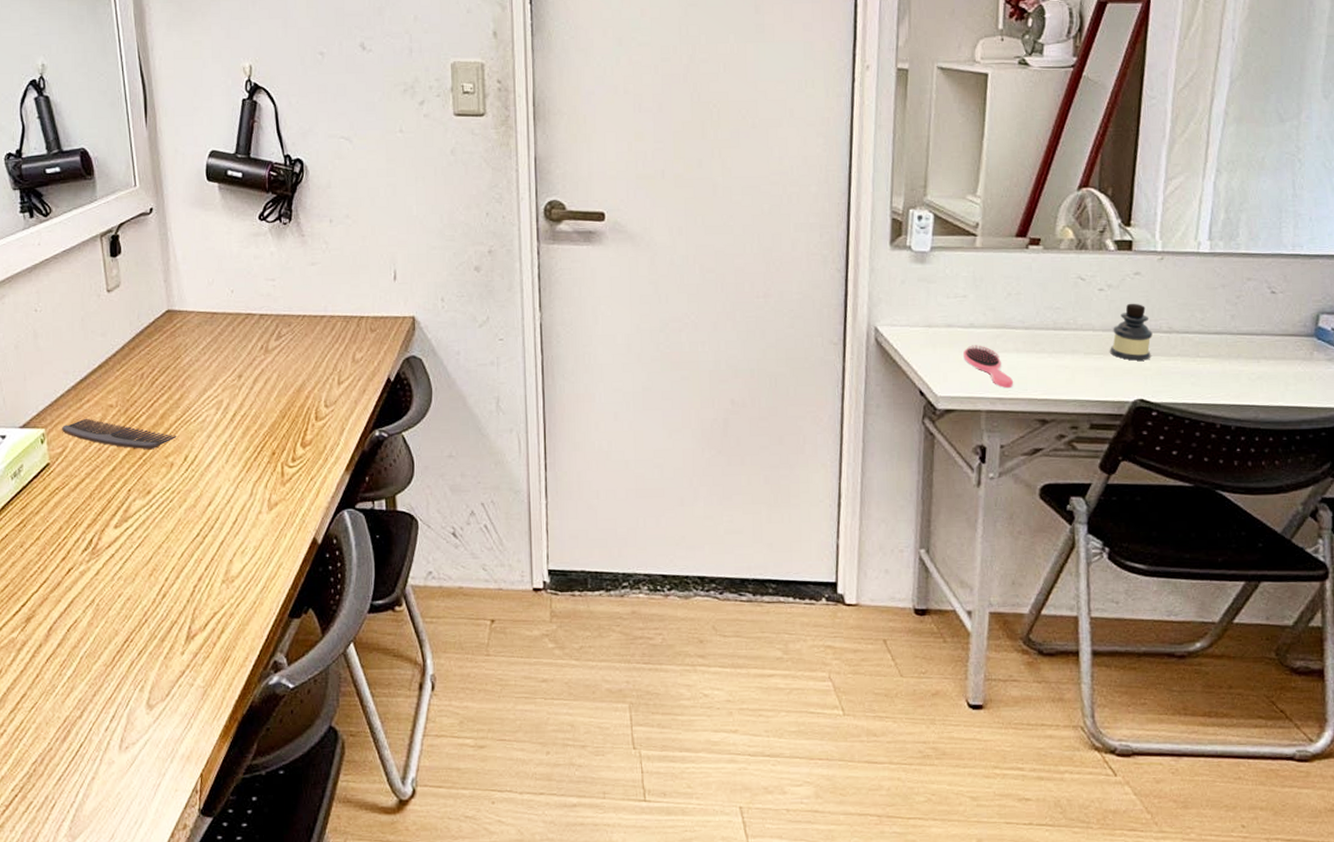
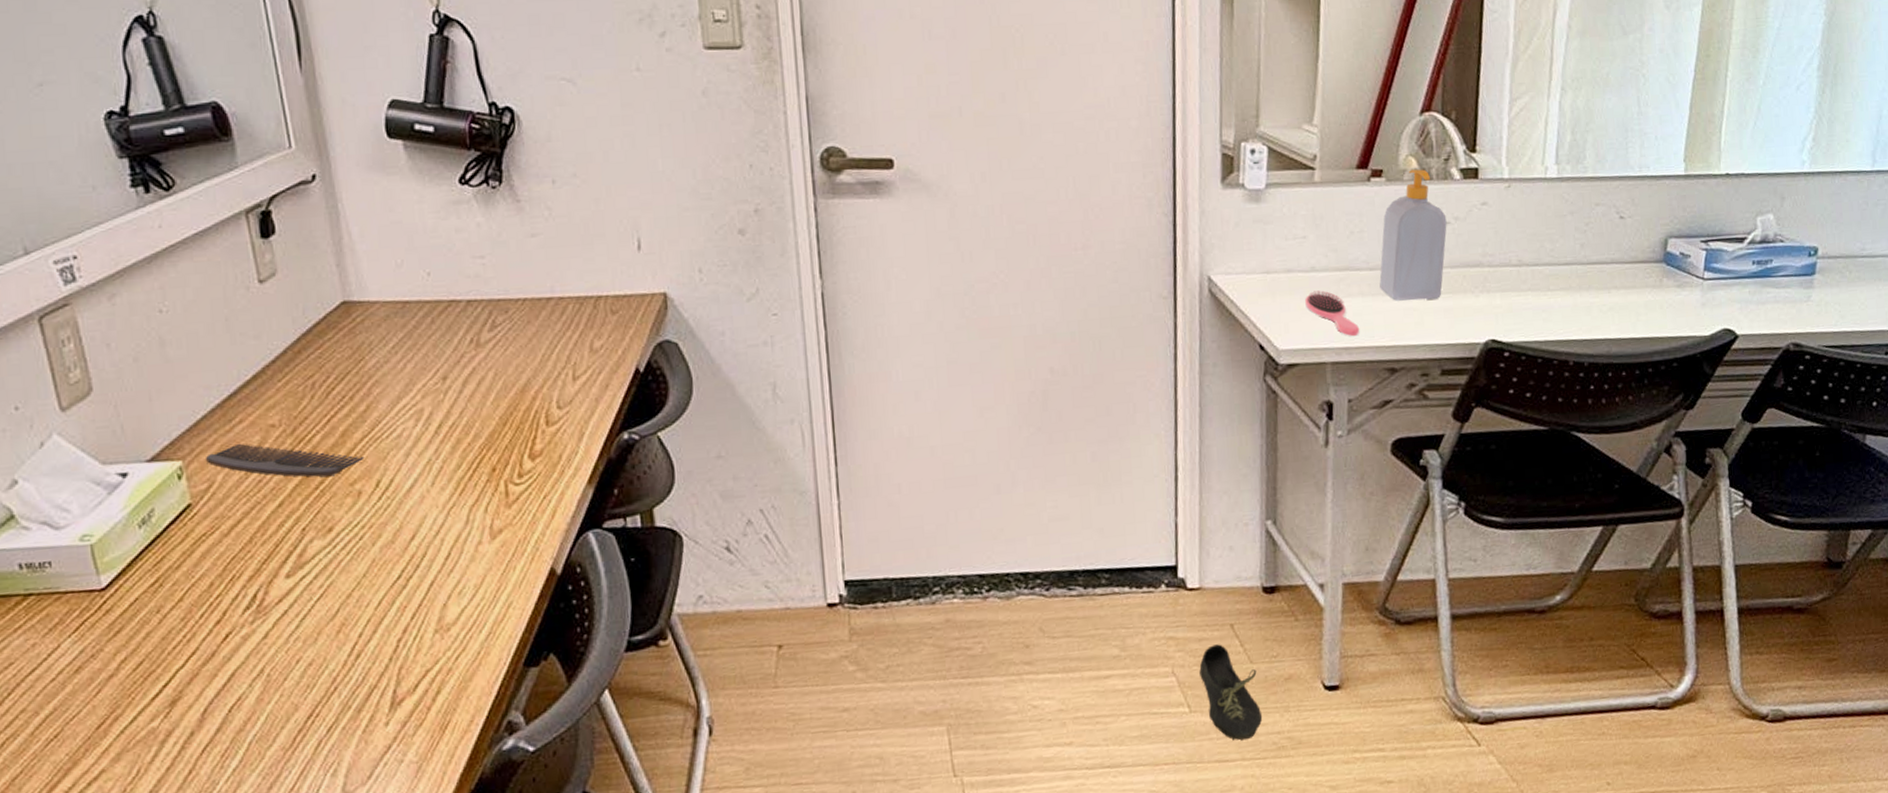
shoe: none [854,656,910,746] -> present [1199,644,1263,741]
soap bottle: none [1034,239,1100,359] -> present [1379,169,1447,301]
ink bottle: present [1110,303,1153,361] -> none [1459,236,1502,299]

